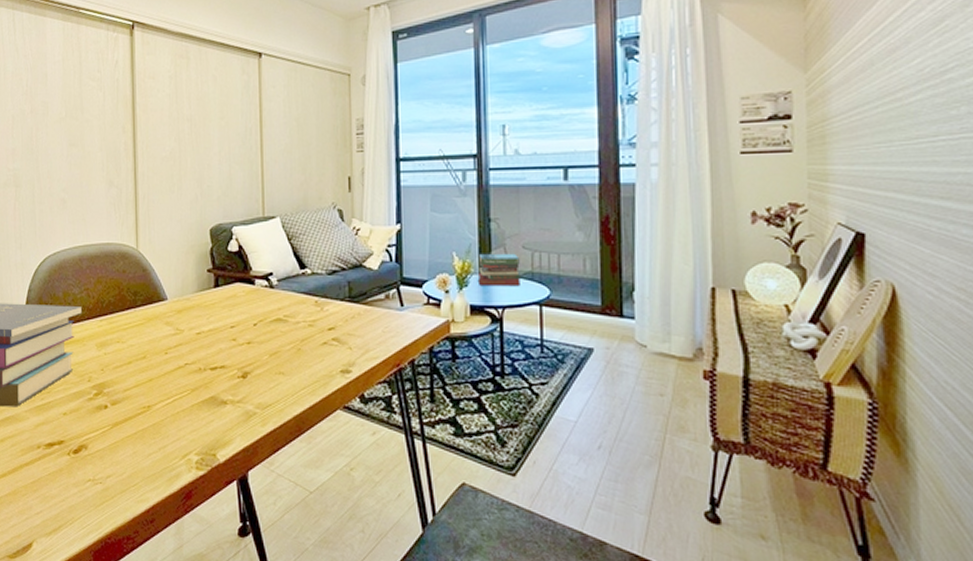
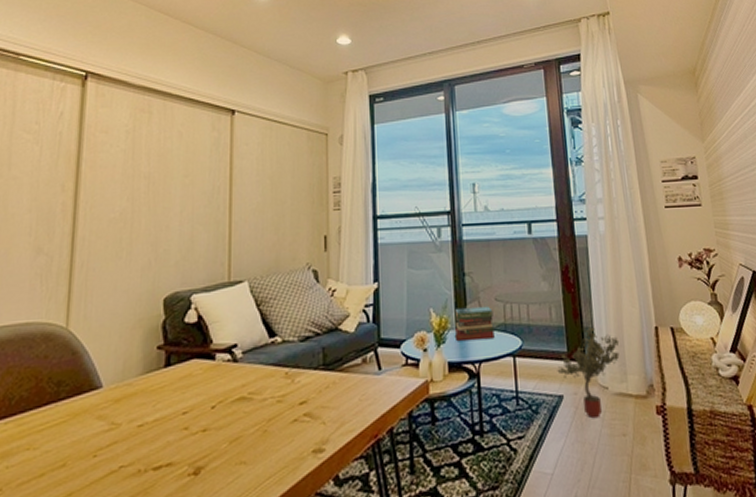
potted tree: none [588,282,665,375] -> present [557,327,620,419]

